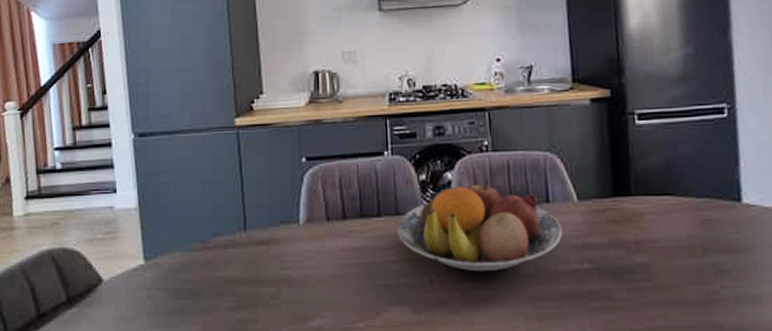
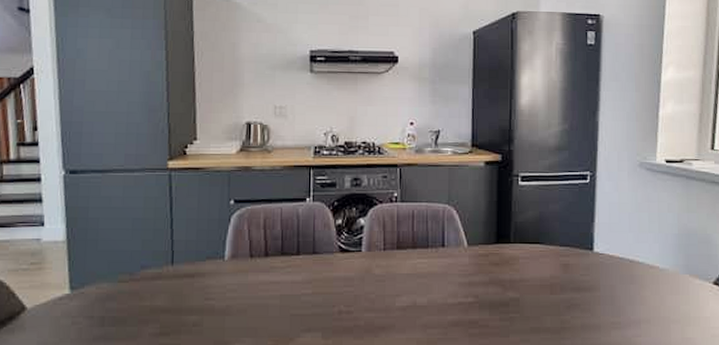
fruit bowl: present [397,179,563,272] -> none [314,226,453,304]

